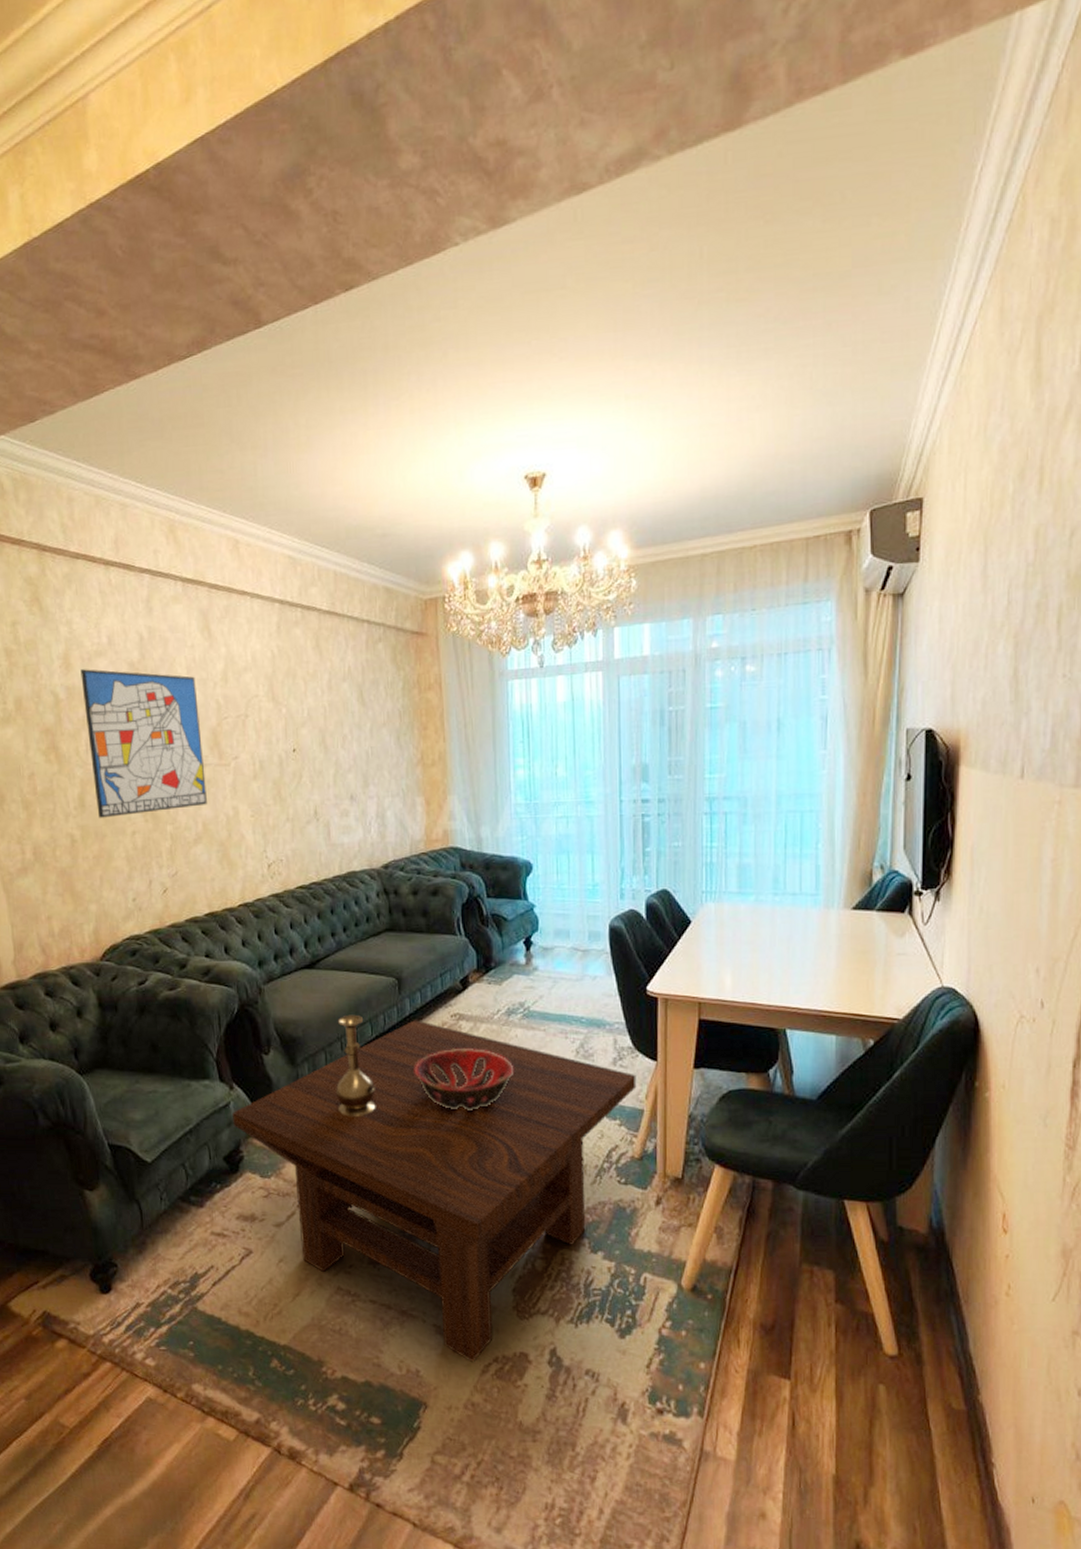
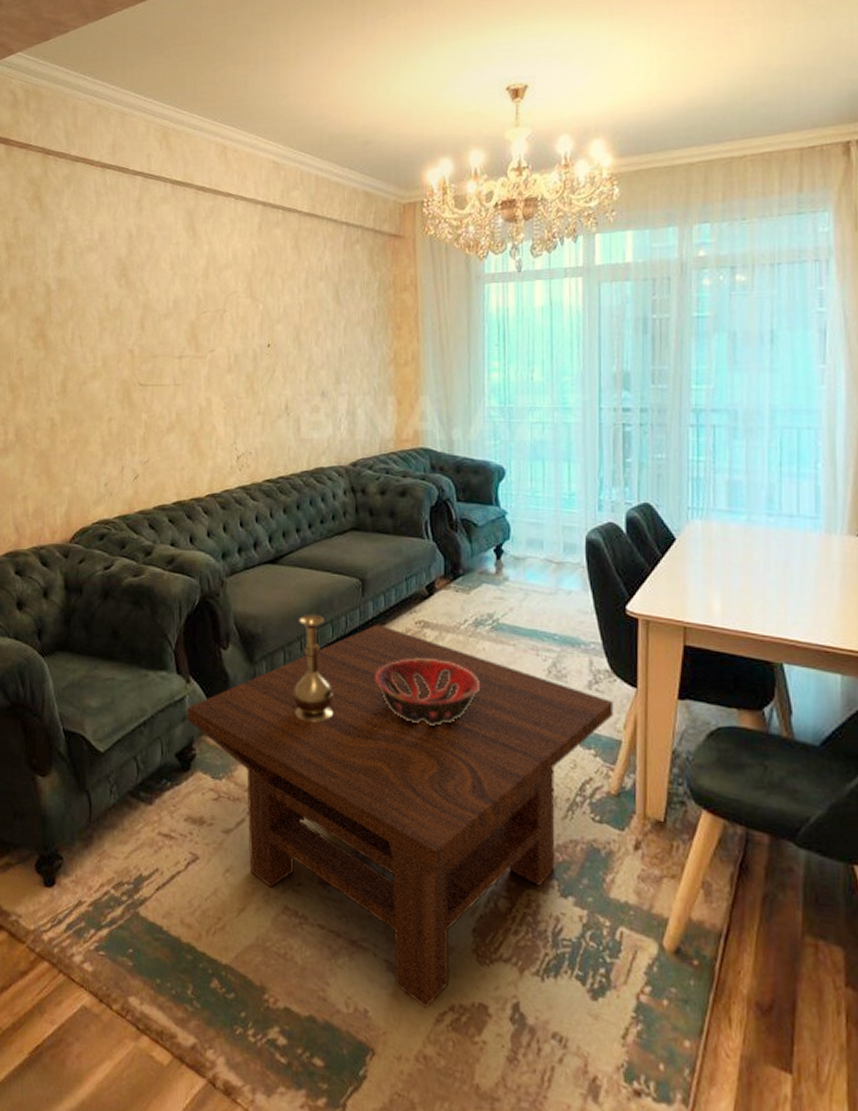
wall art: present [80,669,207,818] -> none [72,263,182,404]

